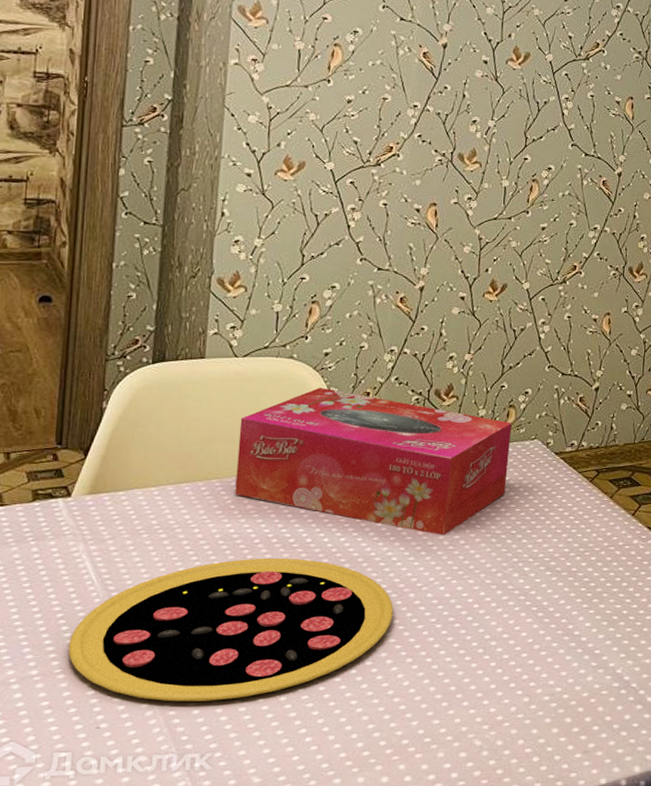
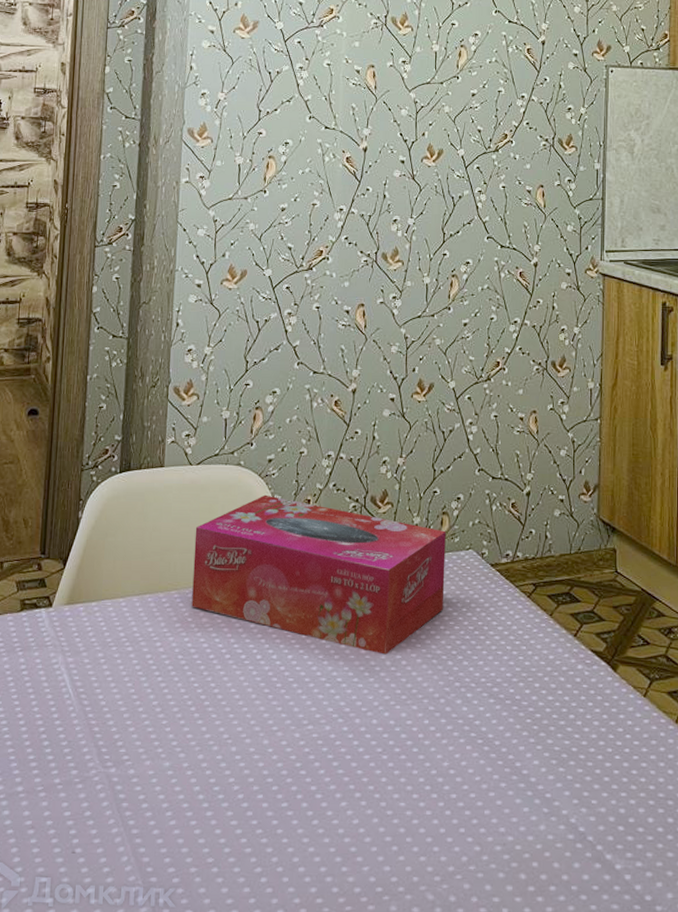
pizza: present [68,558,394,702] -> none [48,675,340,830]

